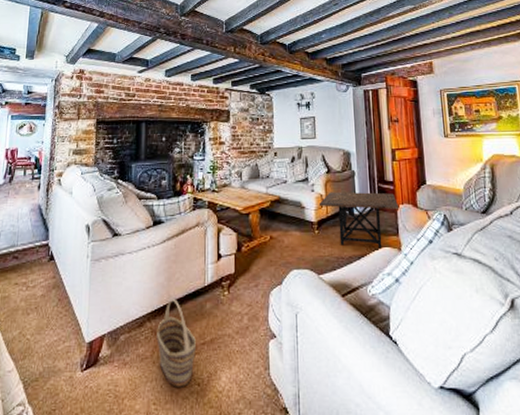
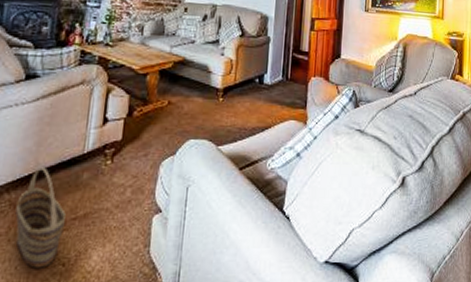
side table: present [318,191,400,249] -> none [227,57,311,122]

